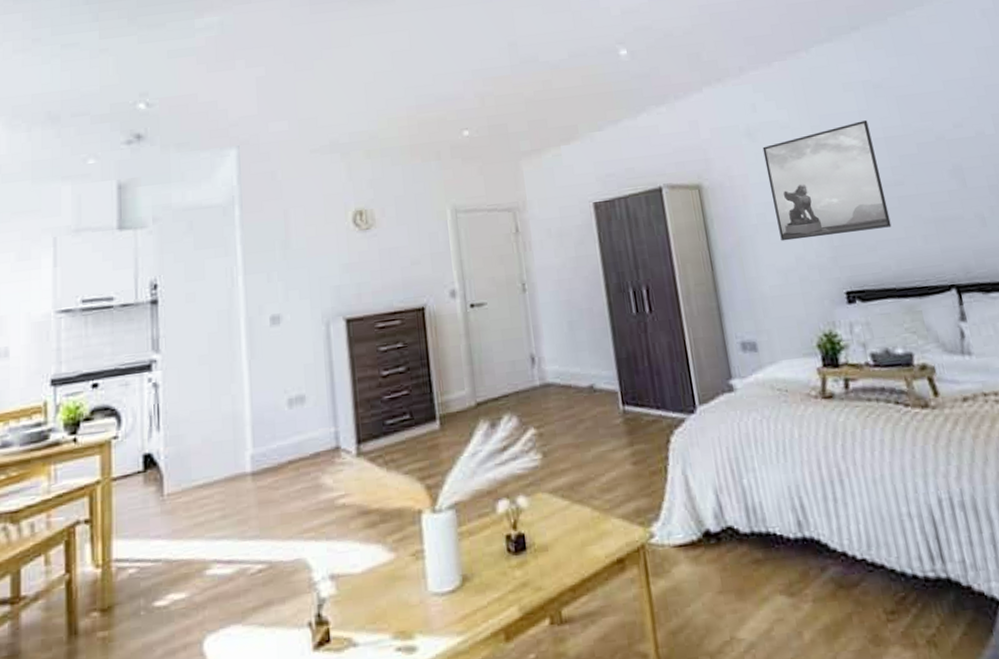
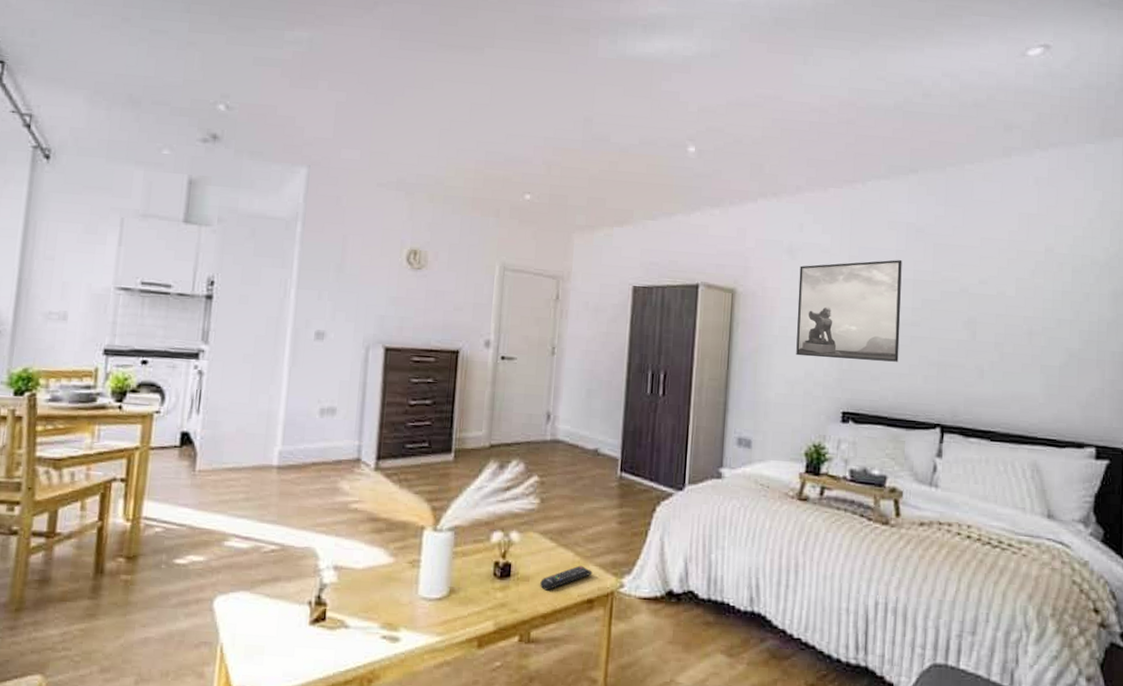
remote control: none [560,521,616,558] -> present [540,565,593,591]

